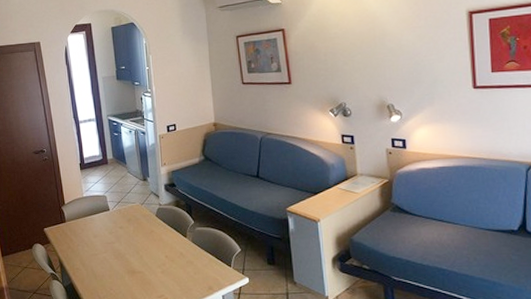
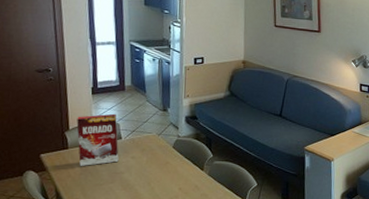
cereal box: none [70,186,109,238] -> present [77,113,119,166]

